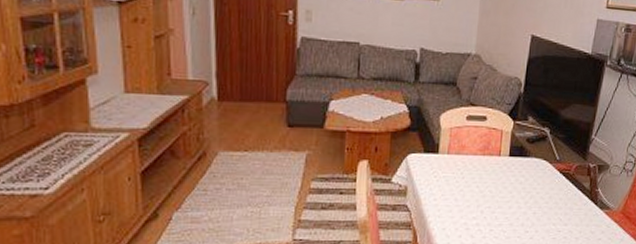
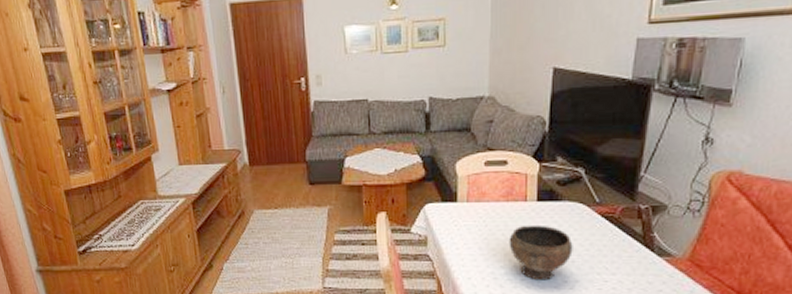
bowl: none [482,178,536,231] -> present [509,224,573,281]

